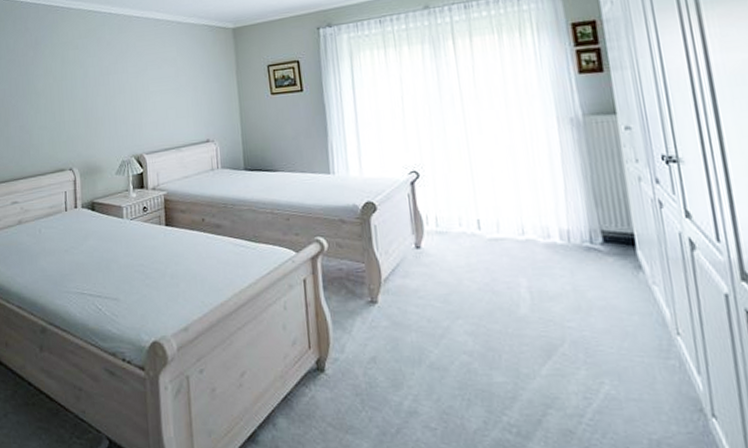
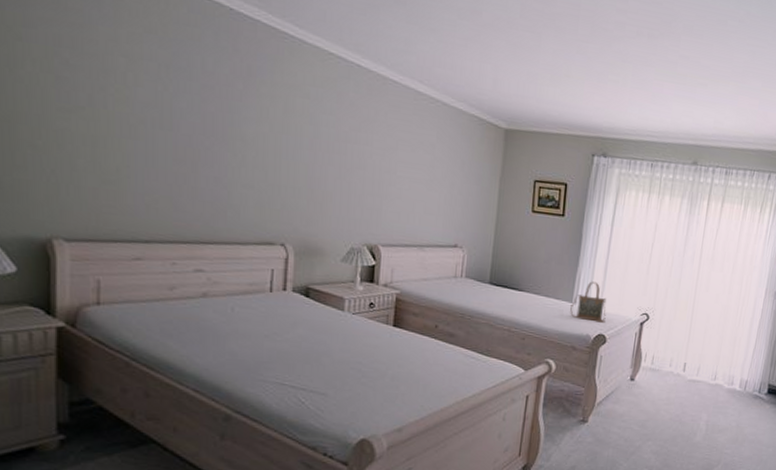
handbag: none [329,148,370,190] -> present [570,281,607,323]

